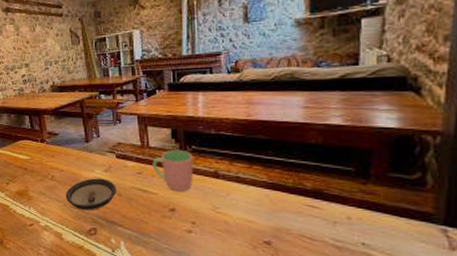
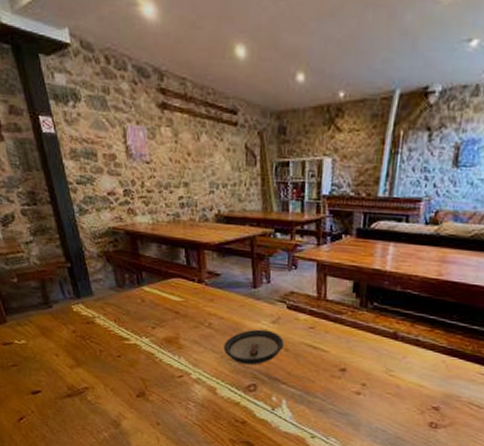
cup: present [152,149,194,192] -> none [327,305,373,352]

